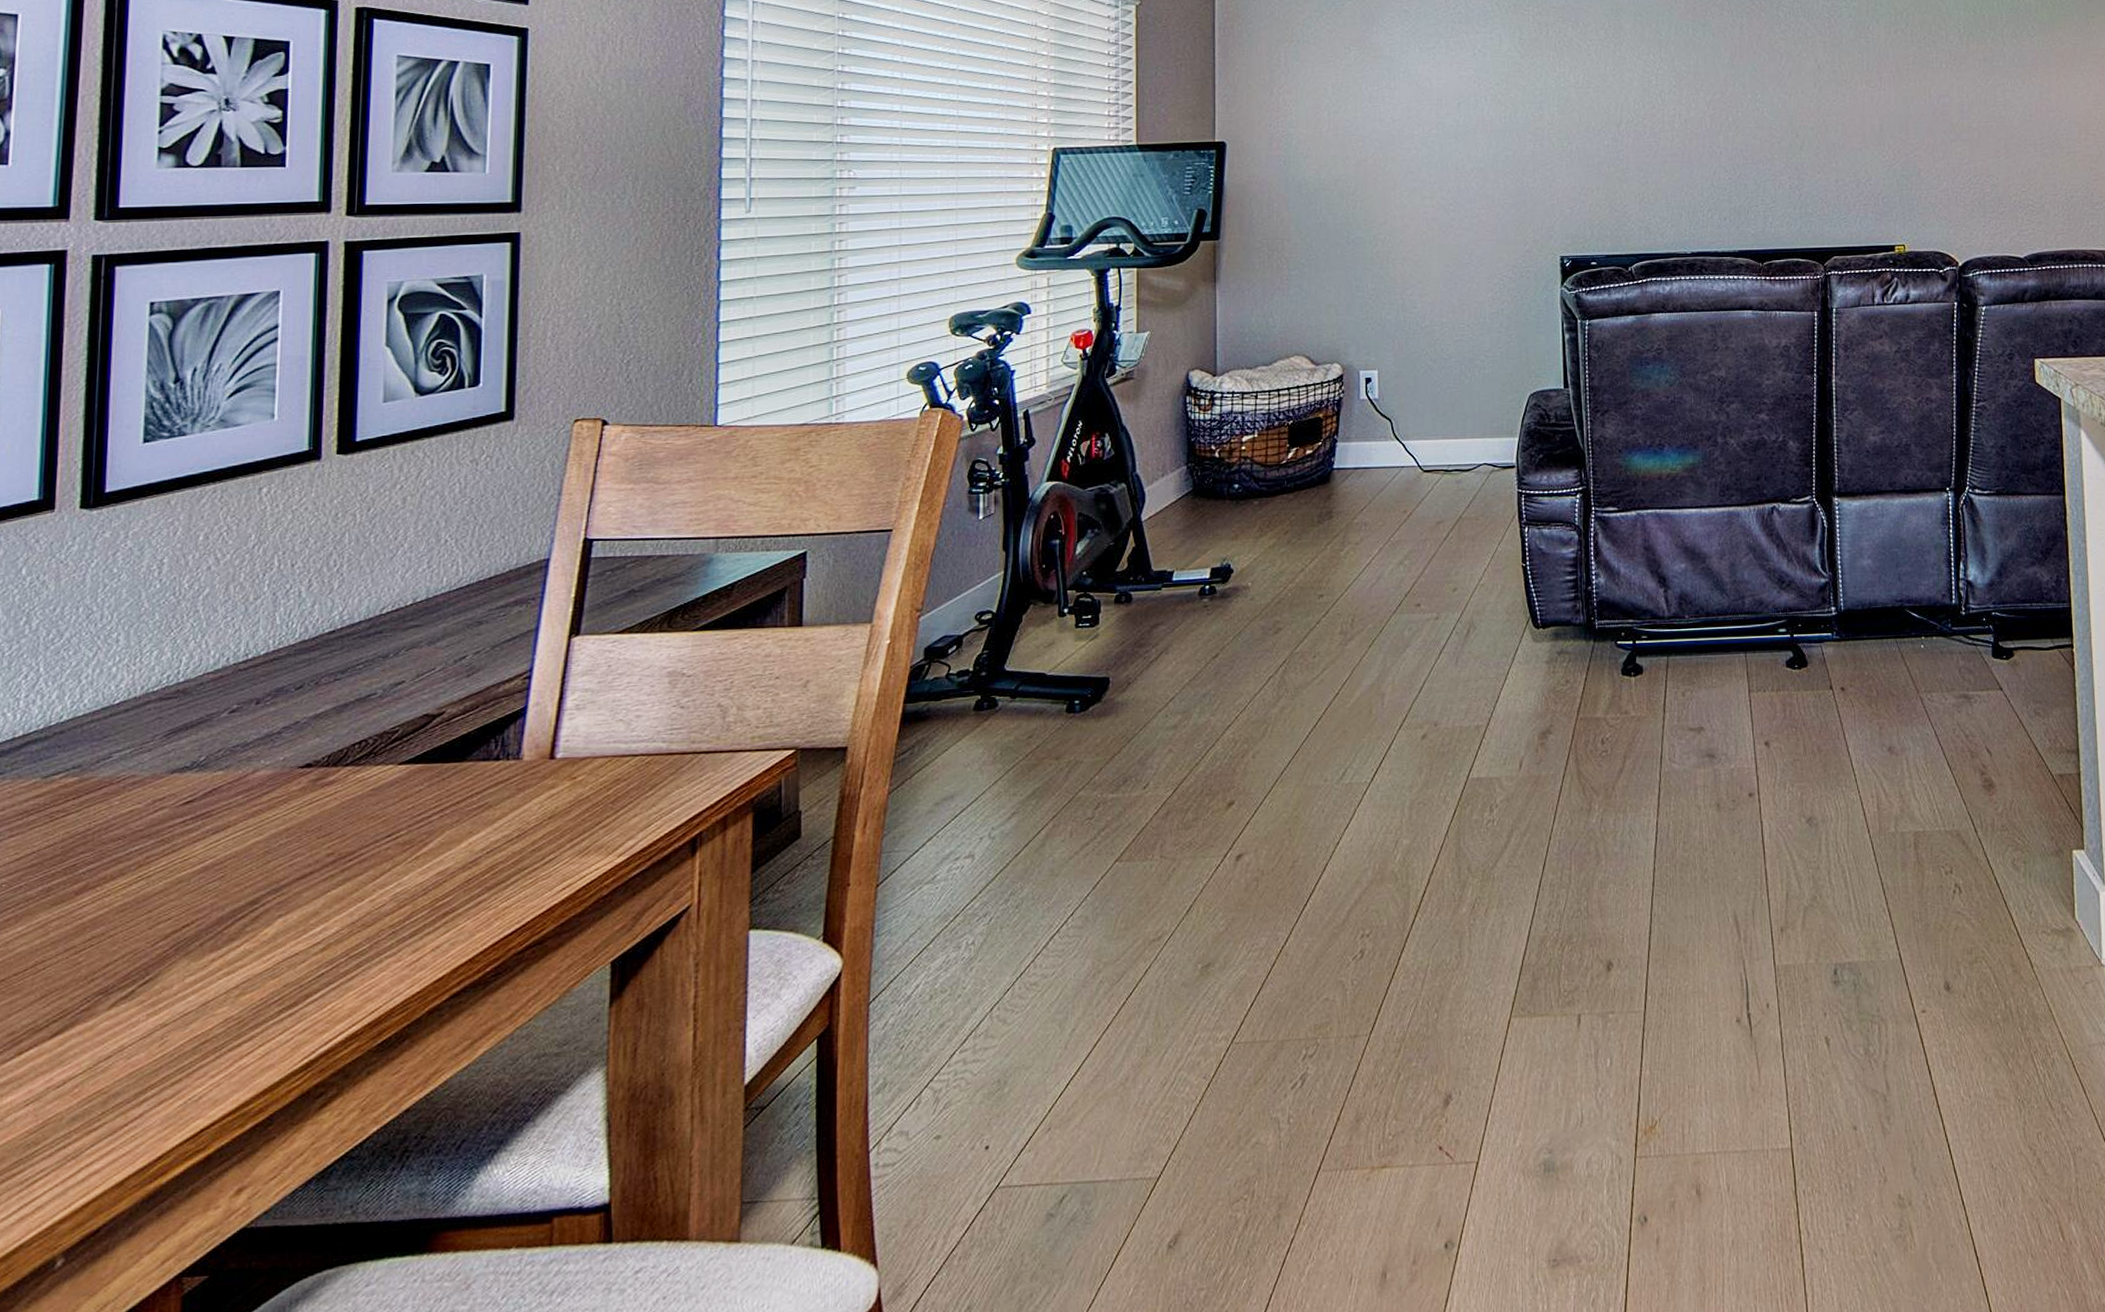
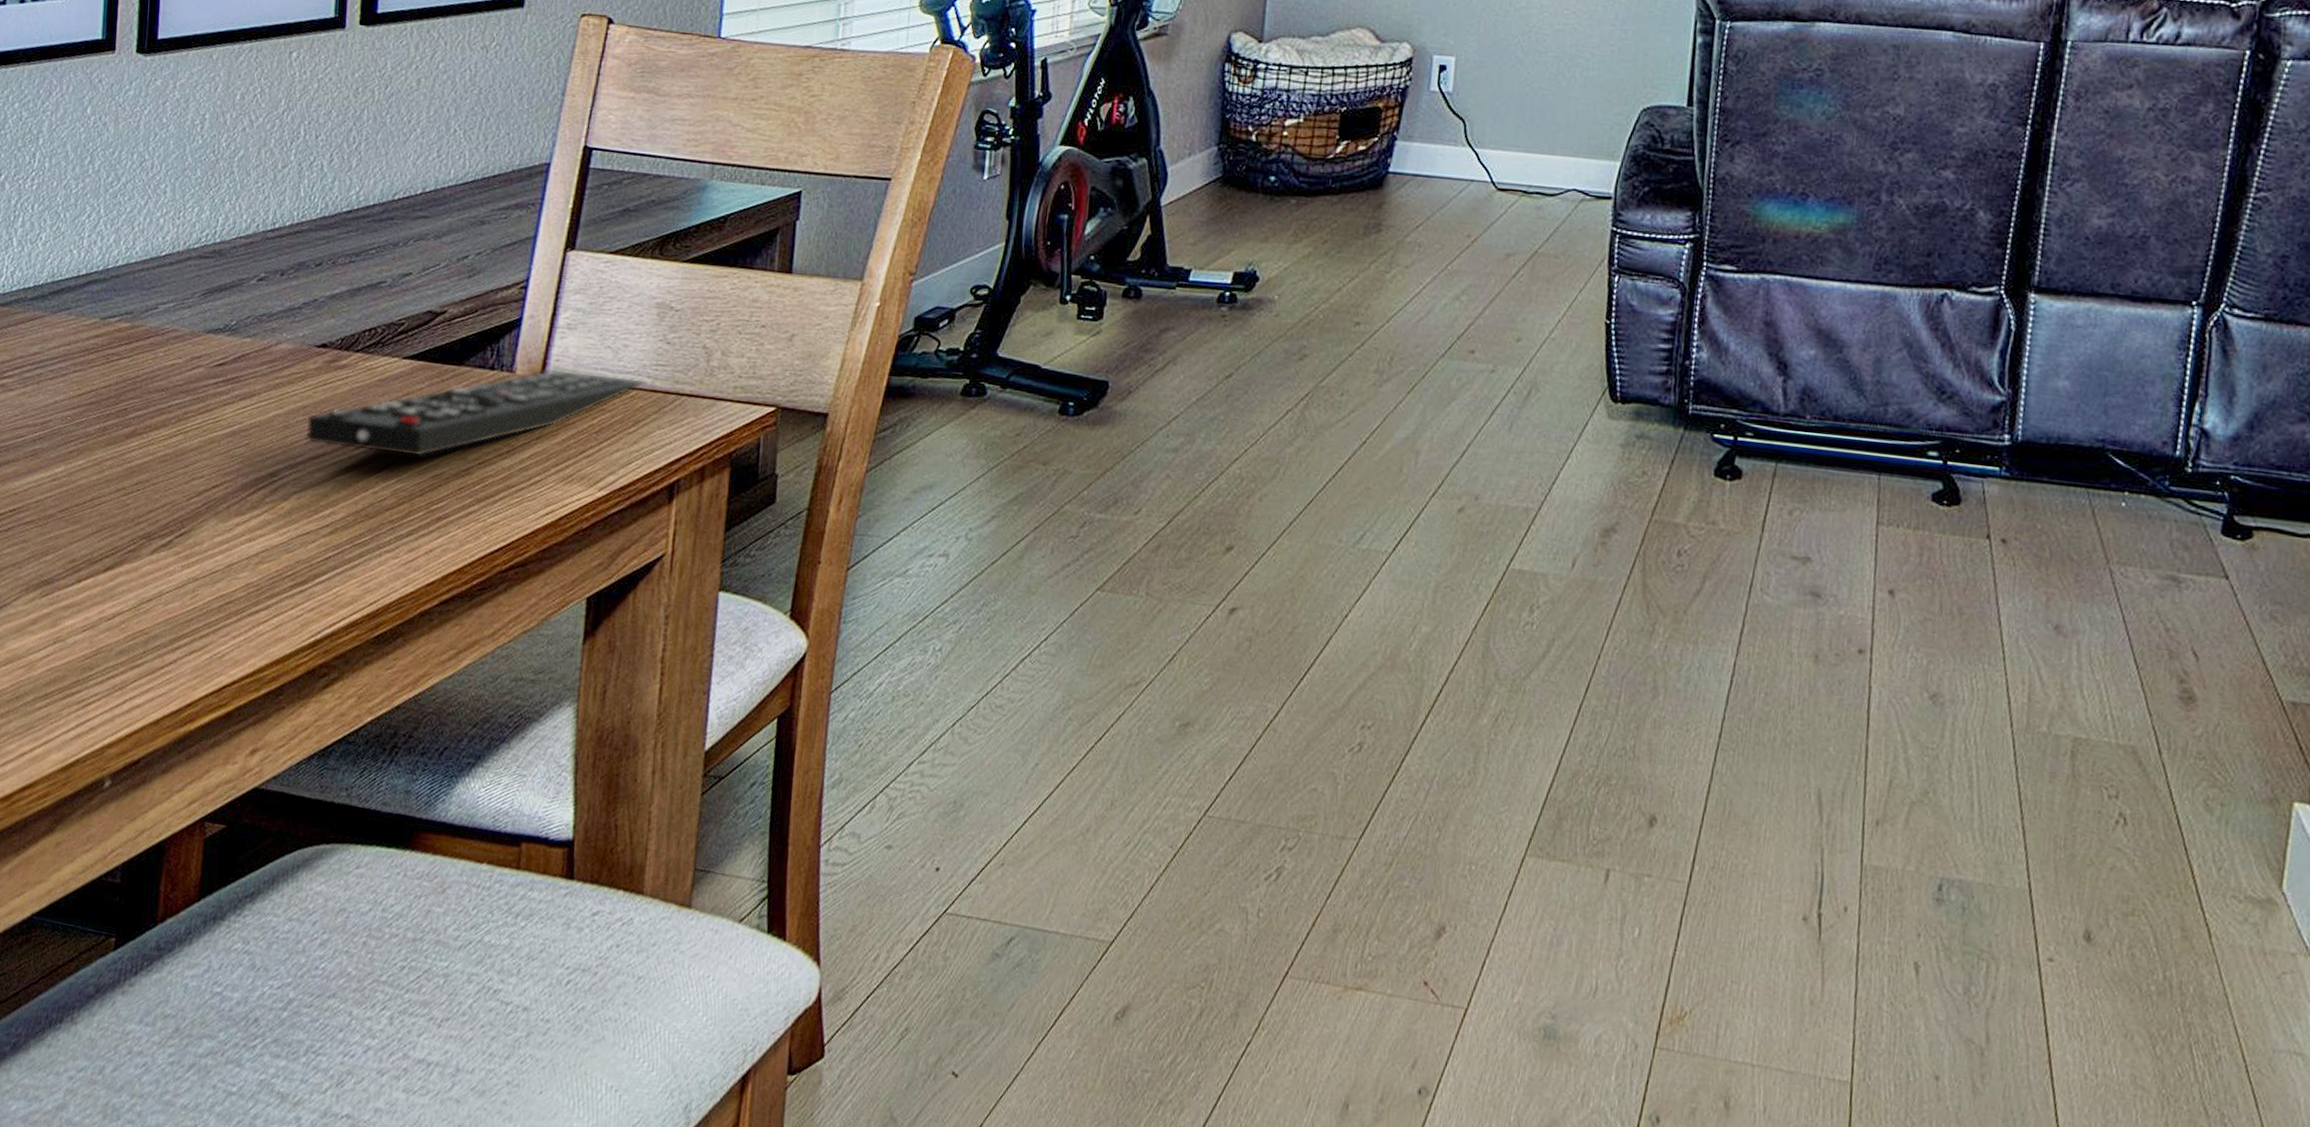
remote control: none [291,744,662,864] -> present [306,368,646,458]

